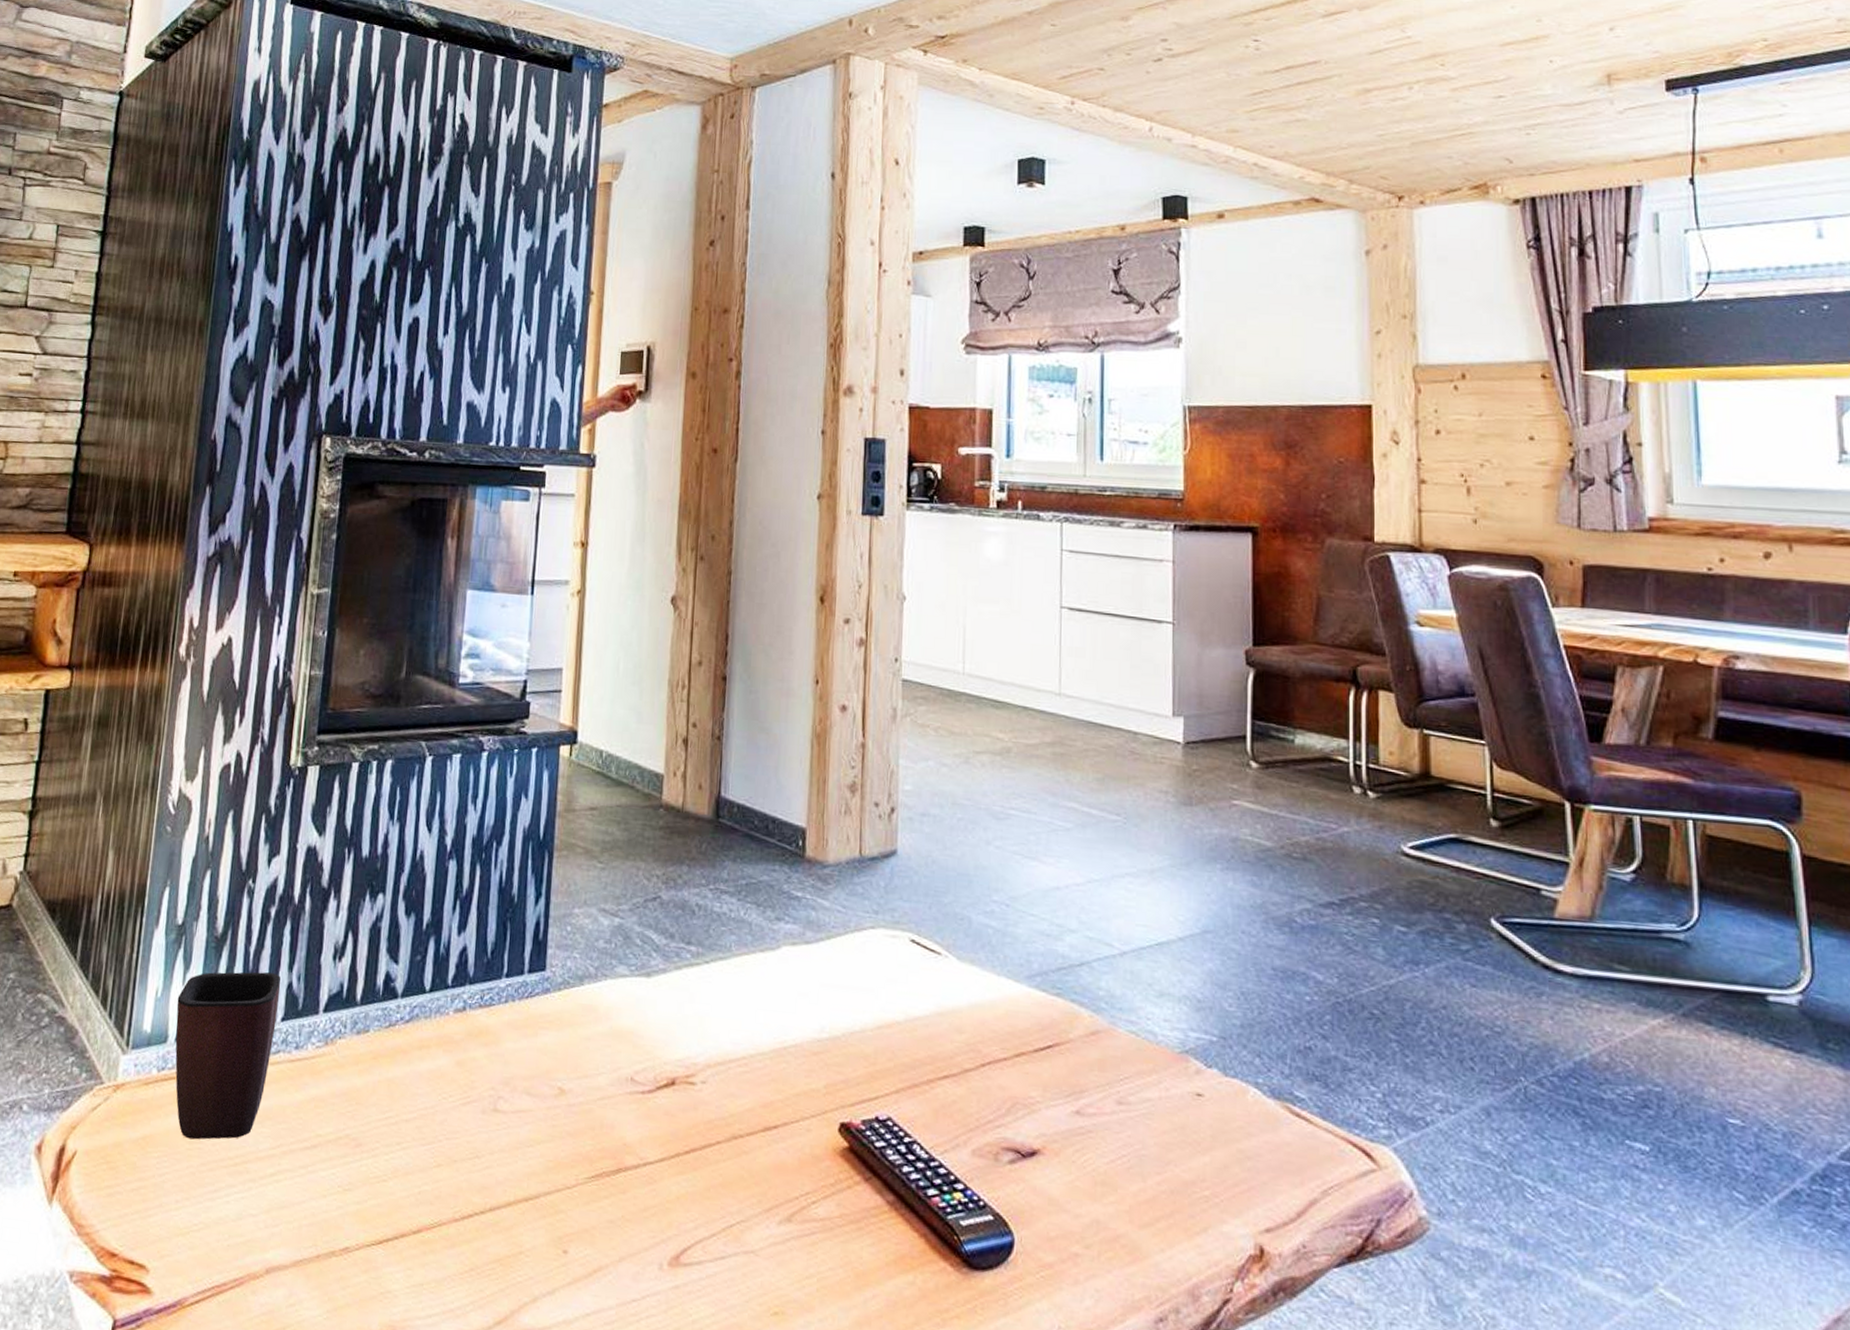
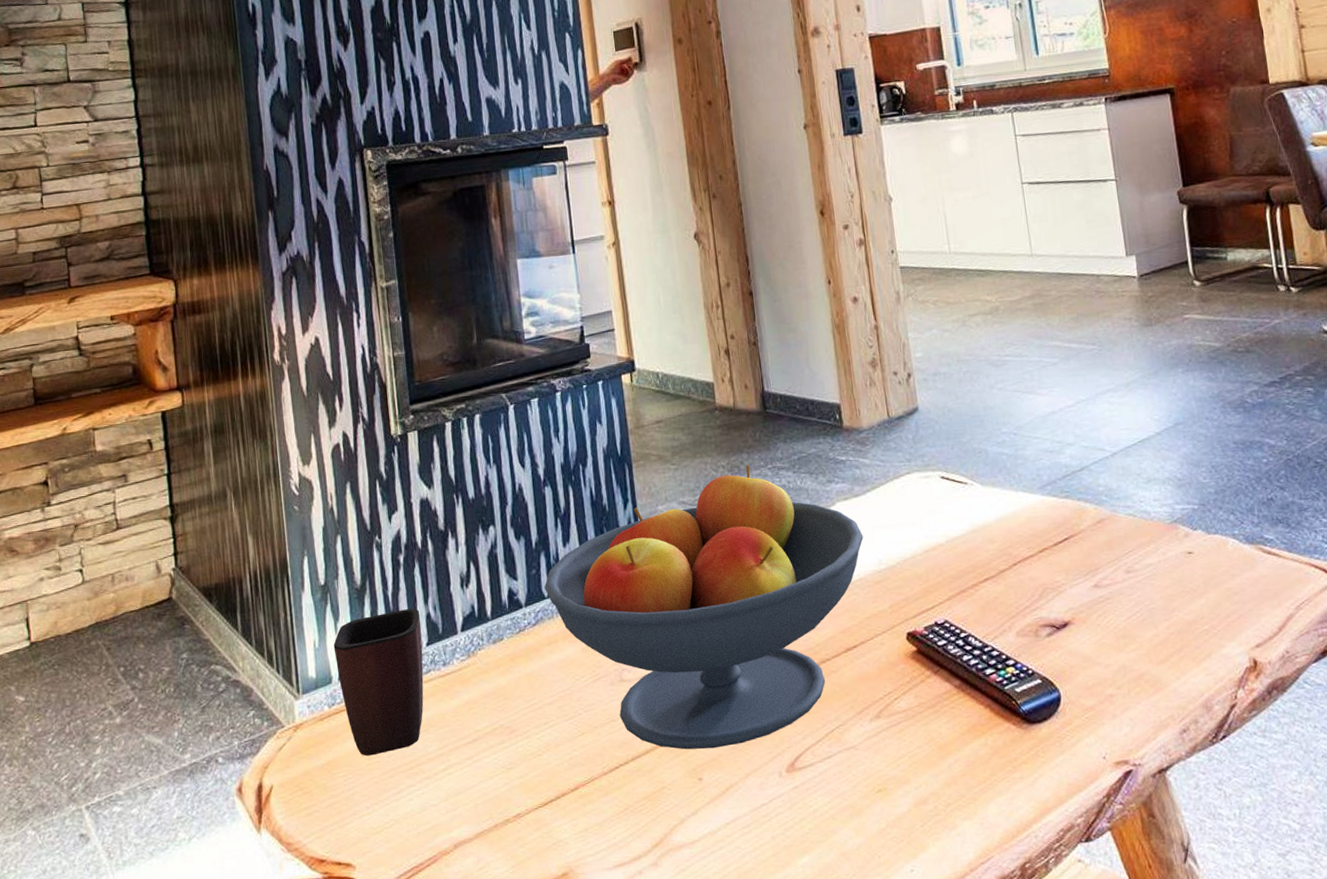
fruit bowl: none [427,879,807,1219] -> present [544,464,864,750]

